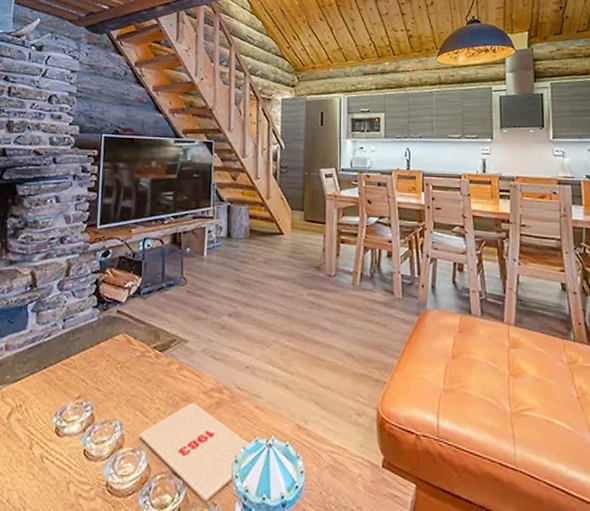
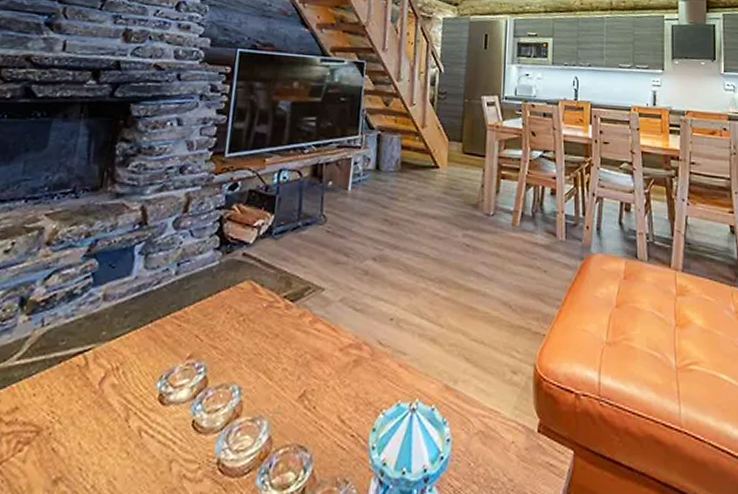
magazine: present [139,402,248,501] -> none [260,360,389,478]

